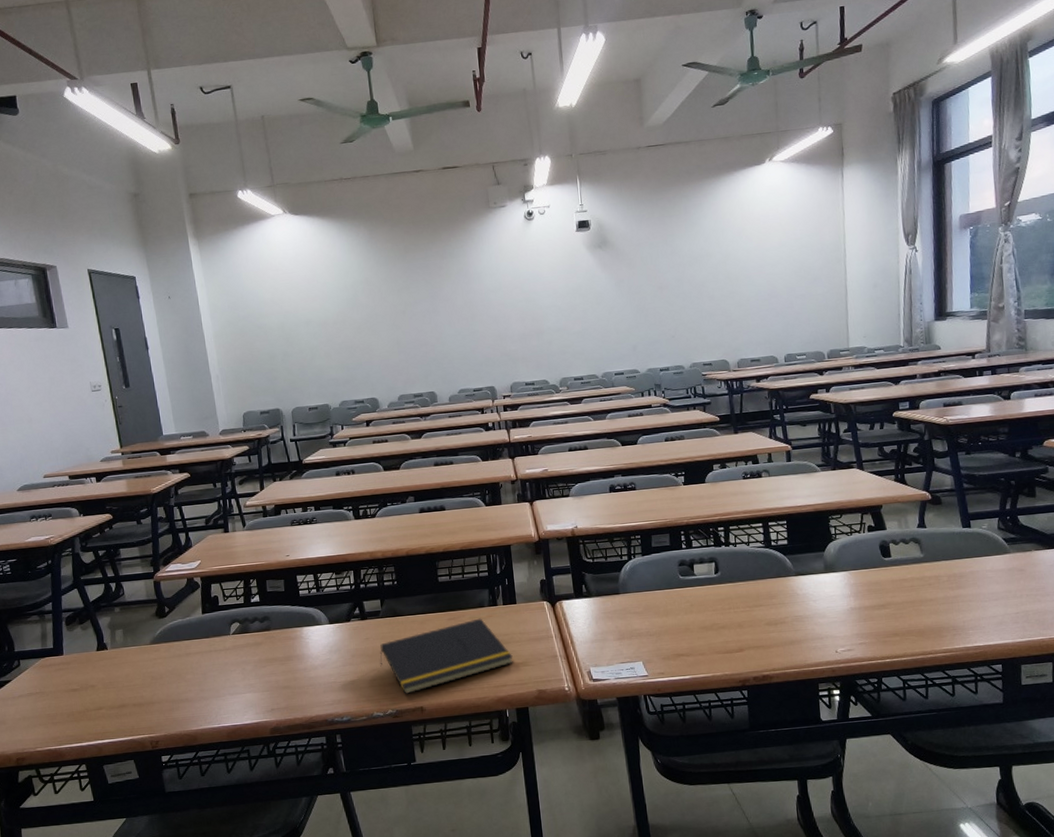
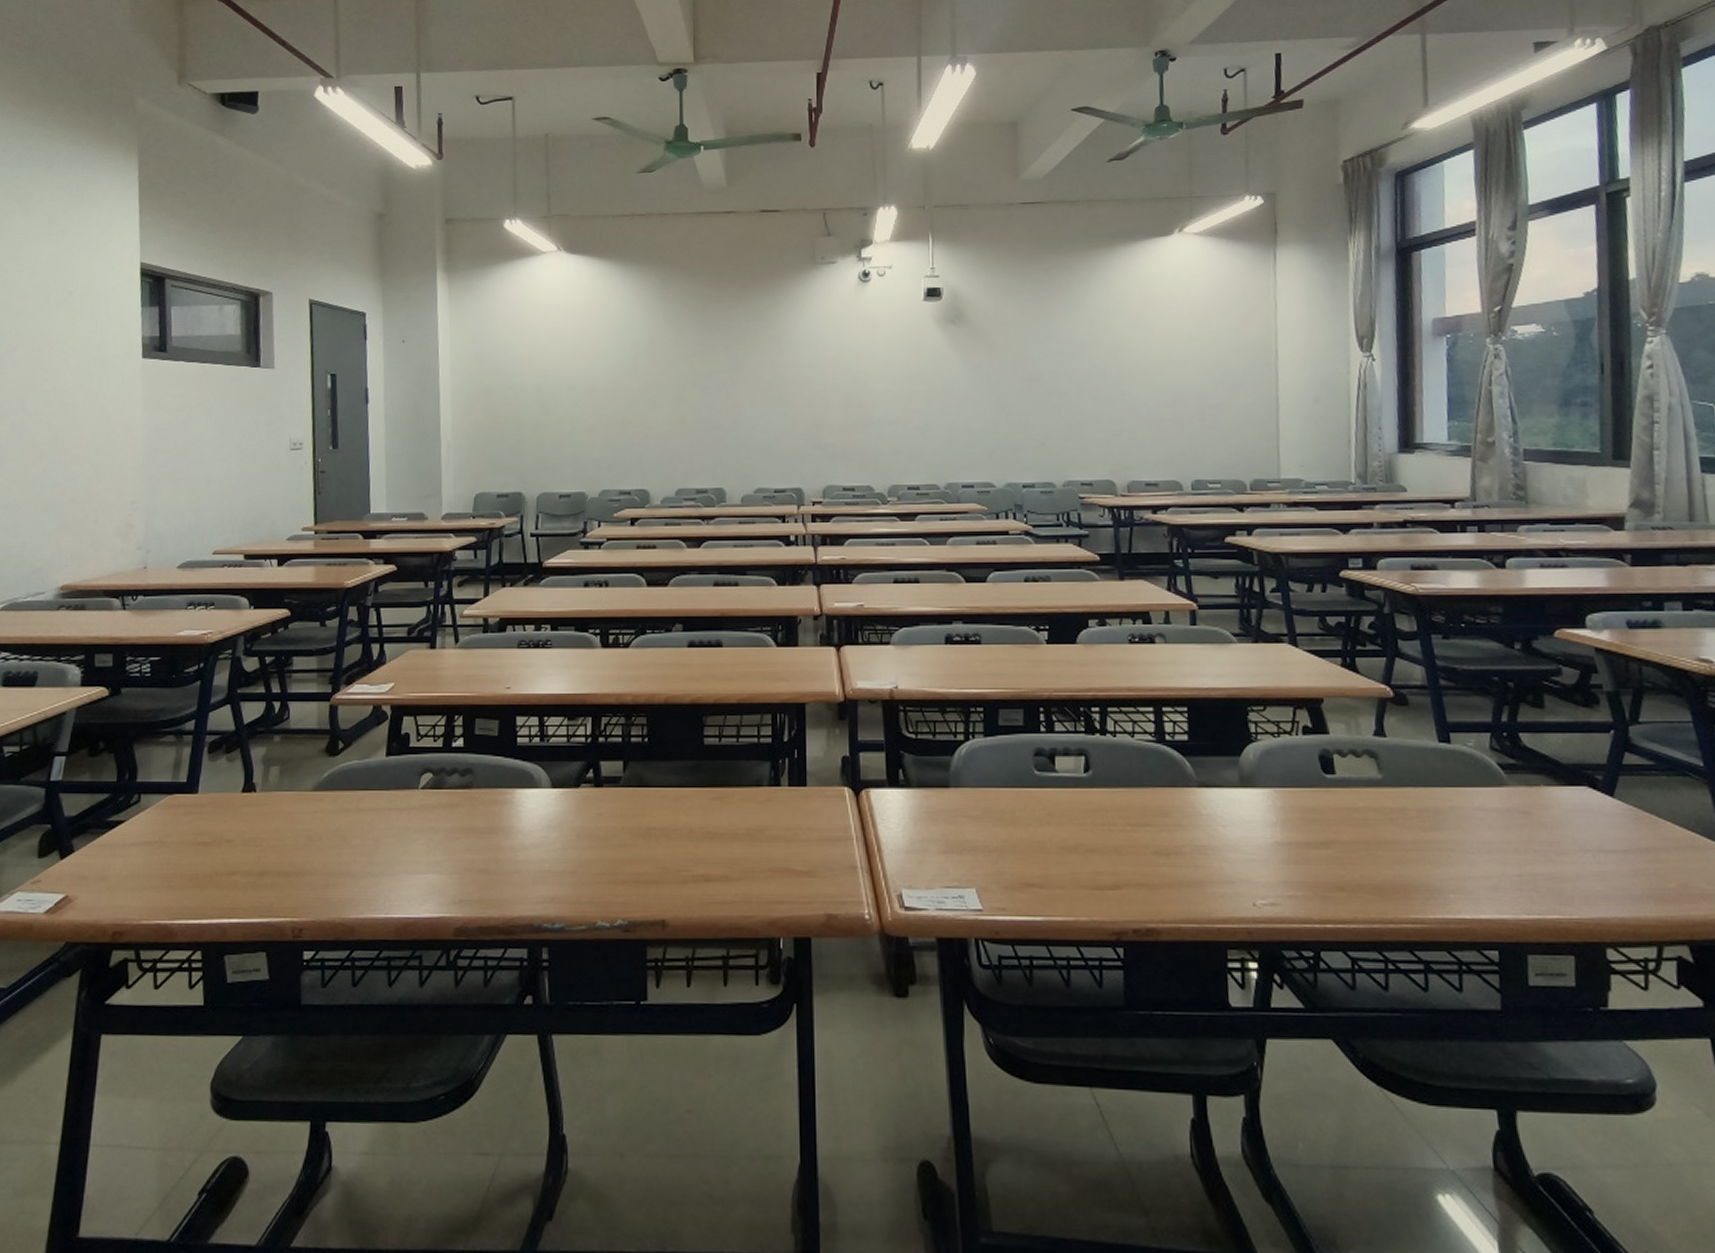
notepad: present [380,618,513,695] -> none [613,801,796,901]

